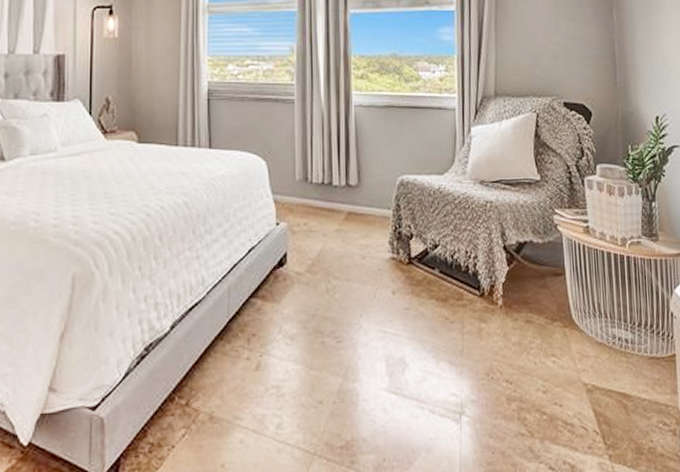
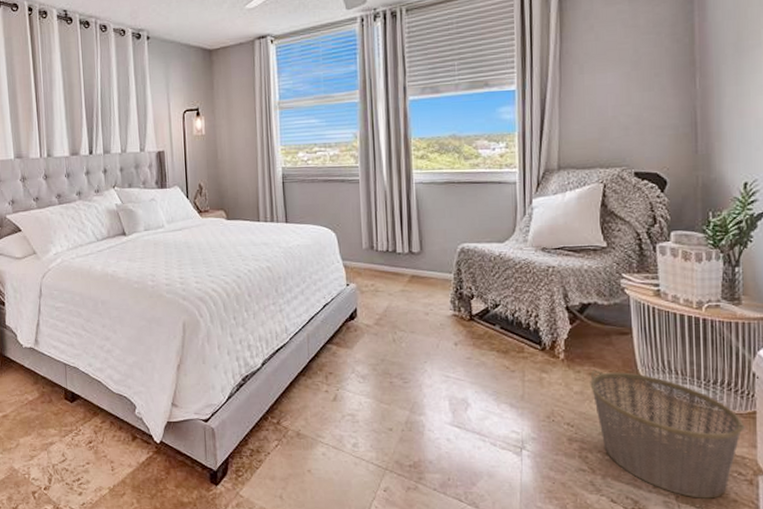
basket: none [527,317,668,456] -> present [590,371,746,499]

